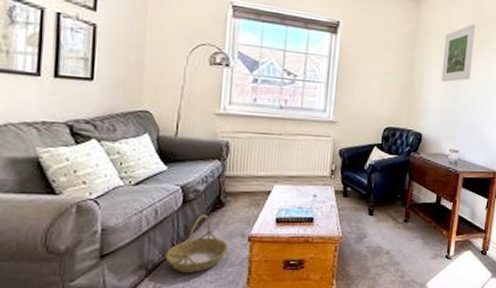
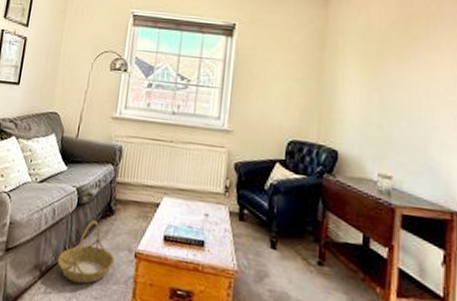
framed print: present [441,24,476,82] -> none [360,18,405,88]

